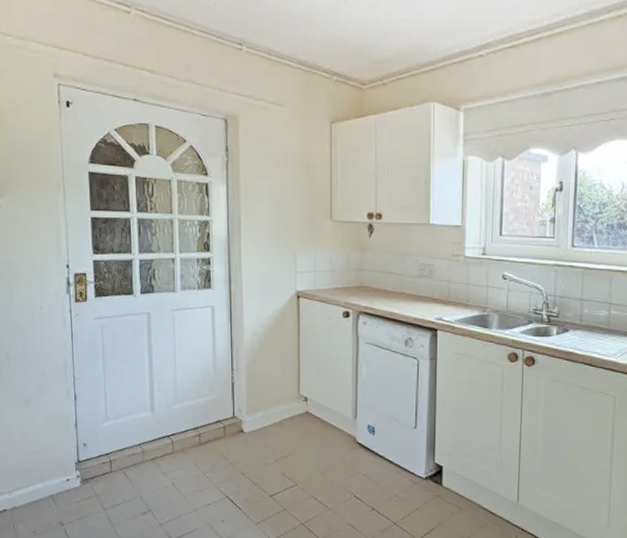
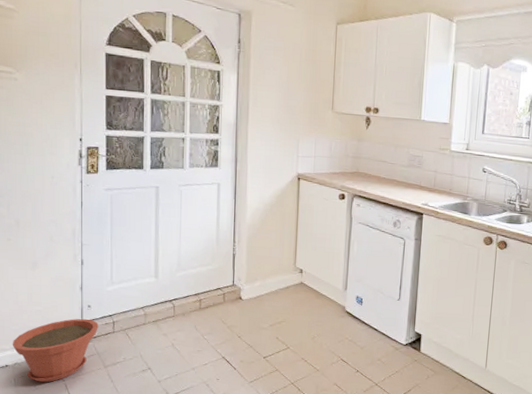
plant pot: none [9,458,95,528] -> present [12,318,98,383]

